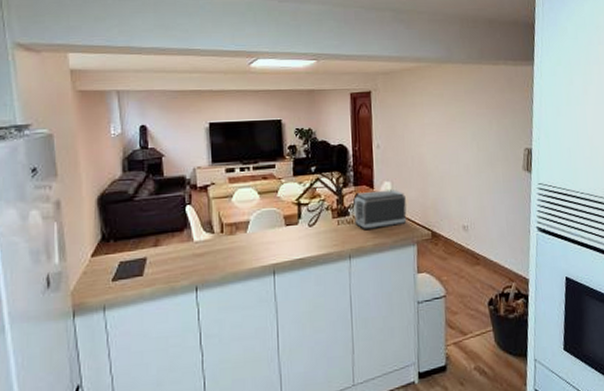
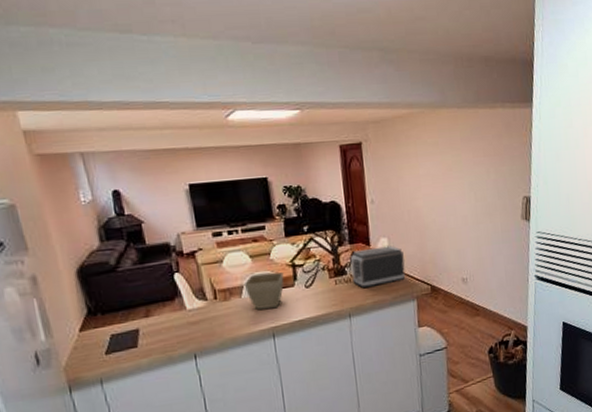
flower pot: none [250,209,289,245] -> present [243,272,284,310]

